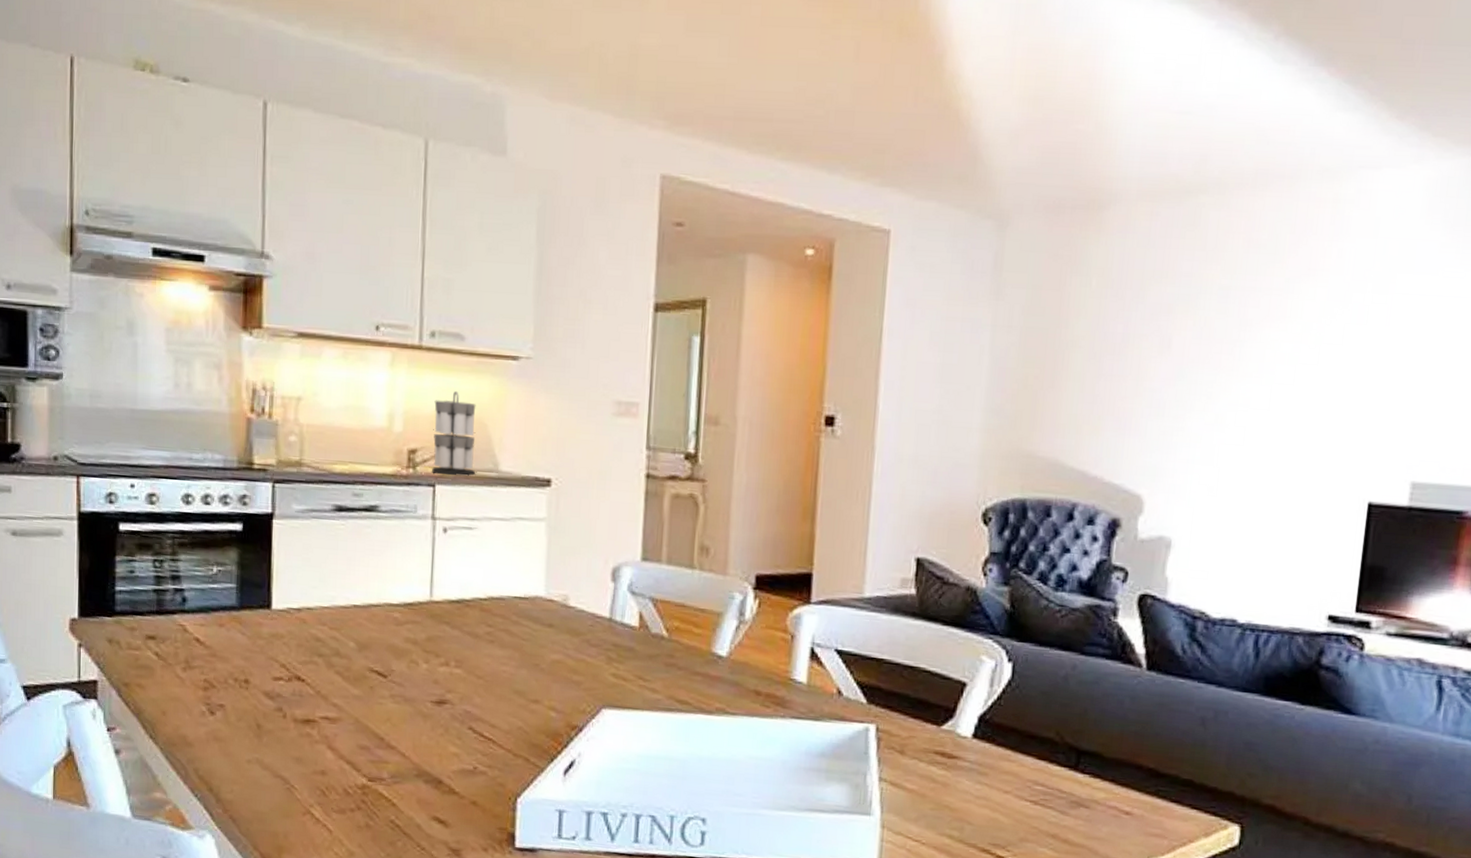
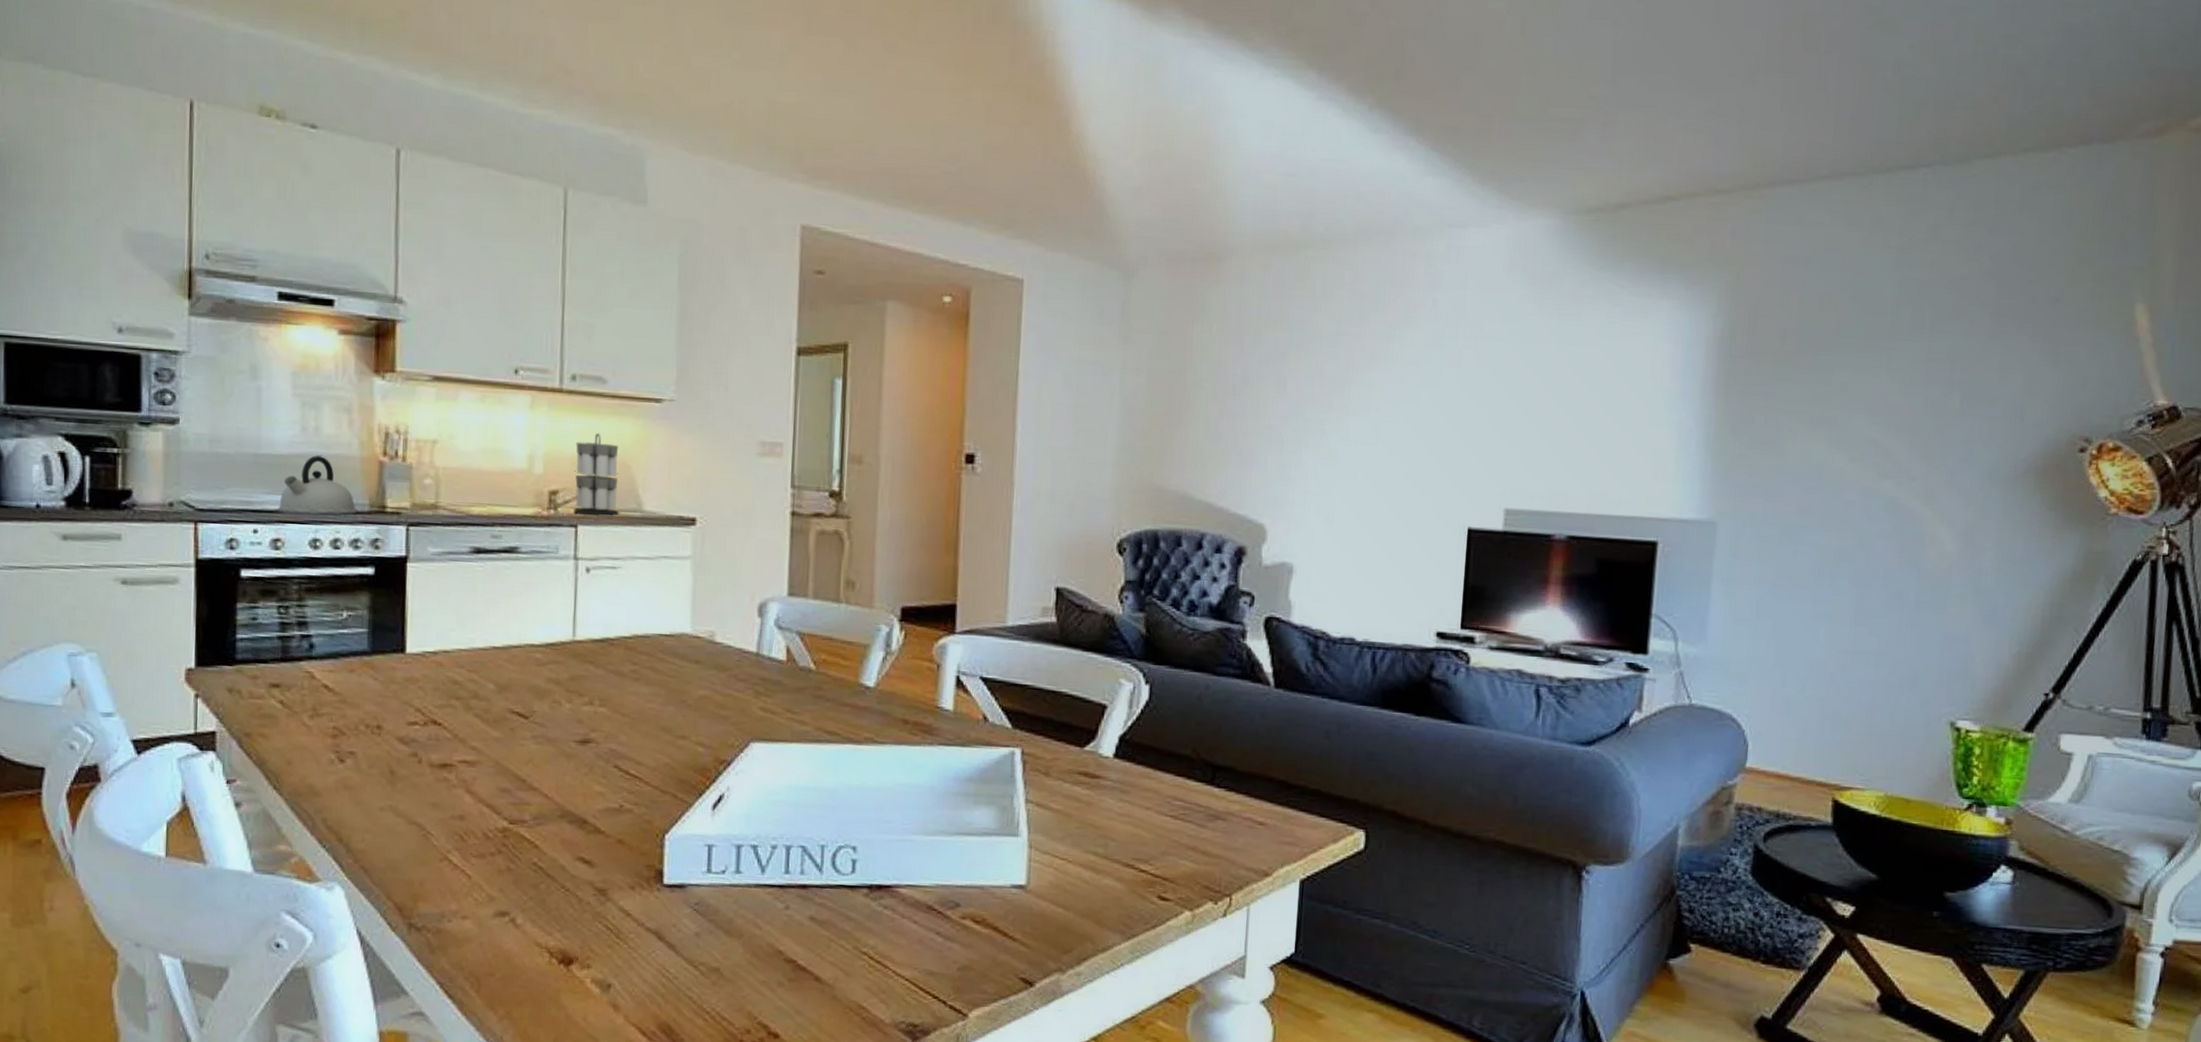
kettle: none [153,412,226,472] -> present [278,456,357,516]

